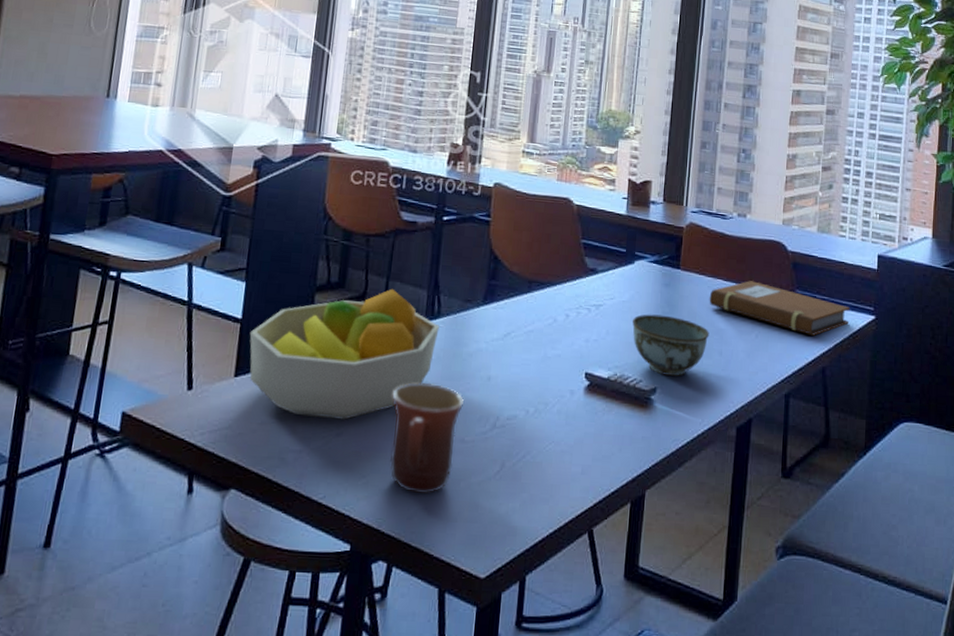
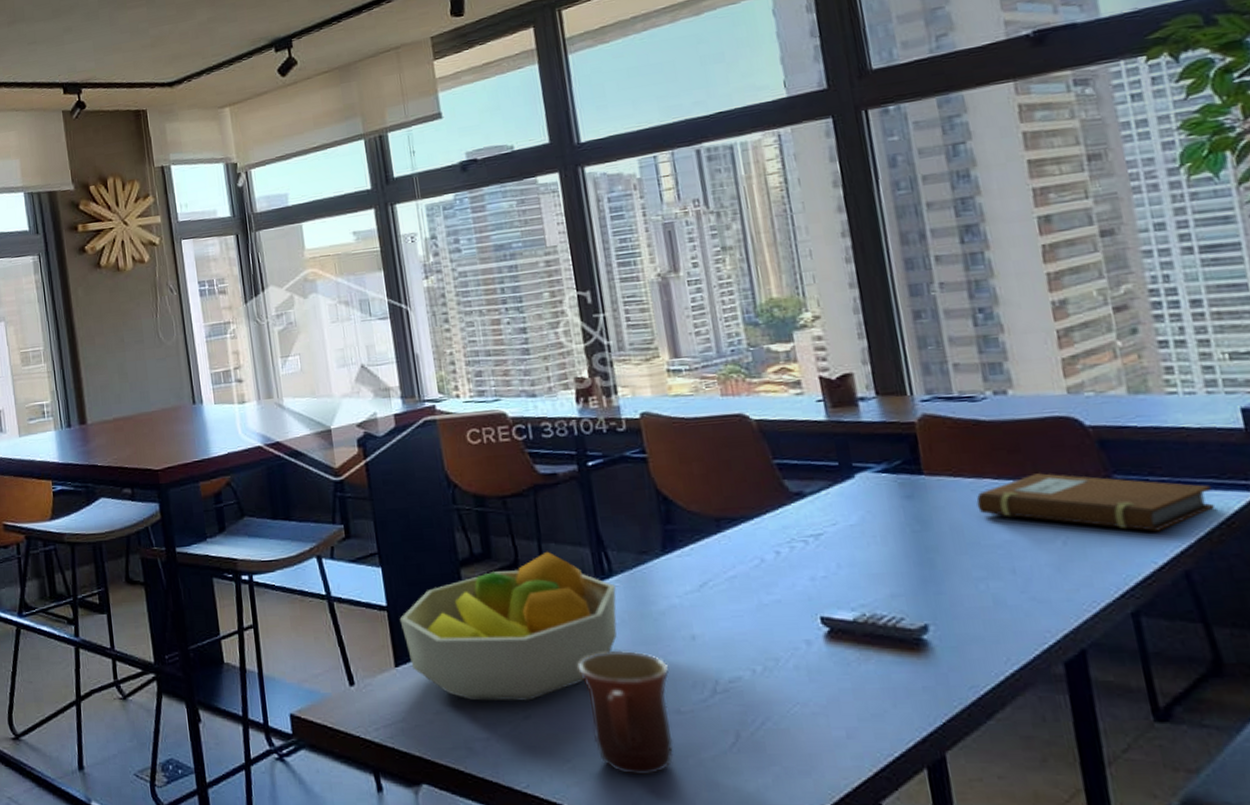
bowl: present [632,314,710,376] -> none [869,534,990,608]

